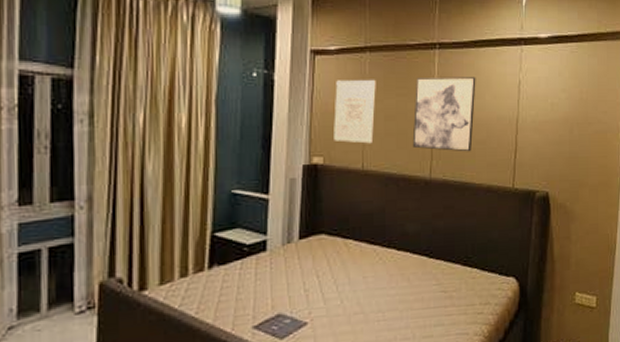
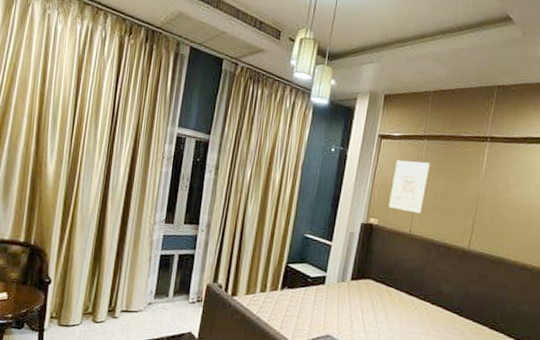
wall art: present [412,77,476,152] -> none [455,164,523,233]

